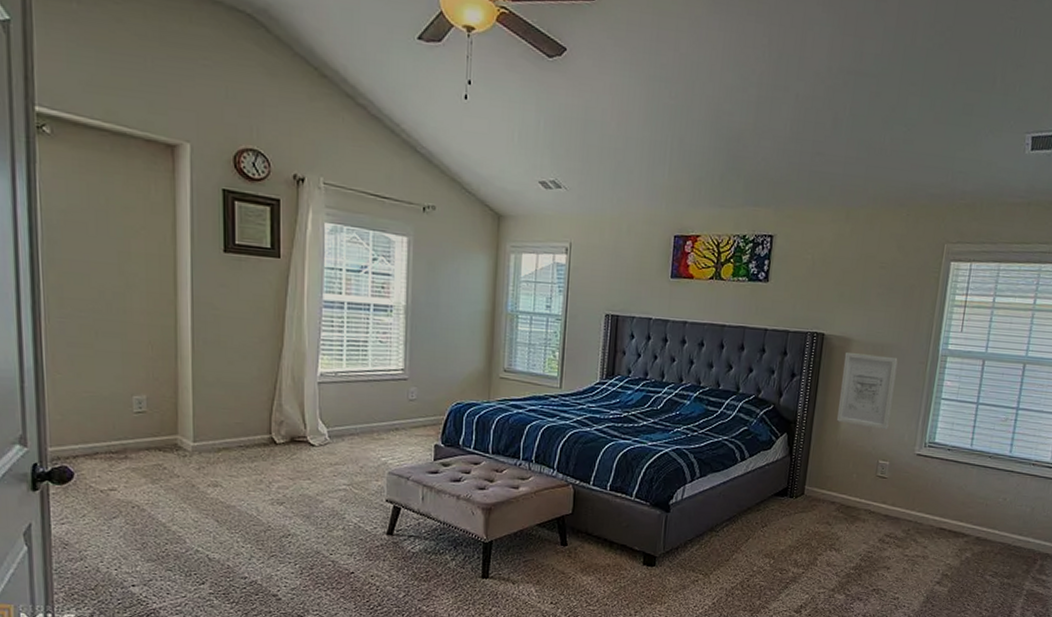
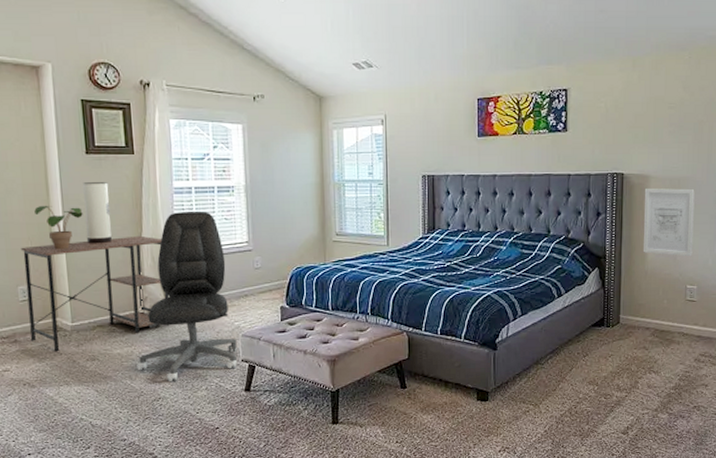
desk: none [140,350,309,474] -> present [21,235,170,352]
potted plant: none [158,306,215,358] -> present [34,205,83,249]
table lamp: none [217,284,248,356] -> present [83,182,112,244]
office chair: none [265,328,382,517] -> present [137,211,237,381]

